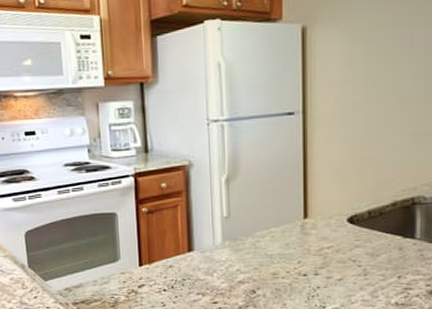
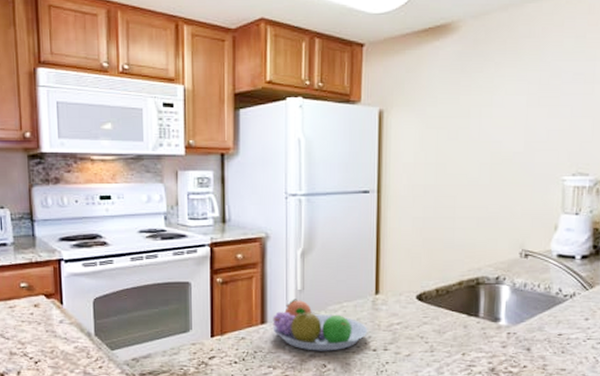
fruit bowl: none [199,226,298,277] -> present [273,299,368,351]

